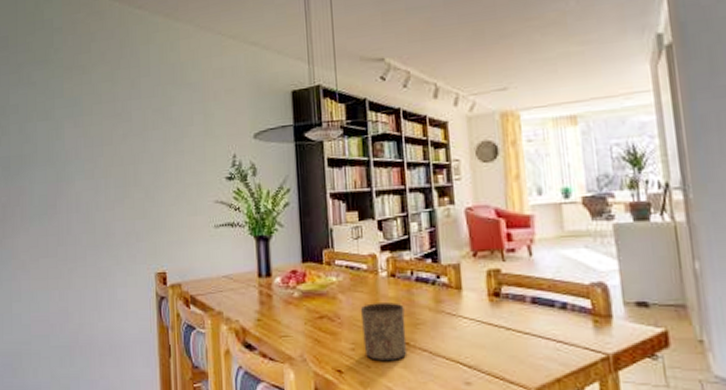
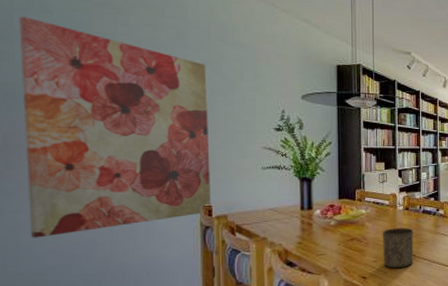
wall art: none [13,91,165,306] -> present [19,16,211,238]

